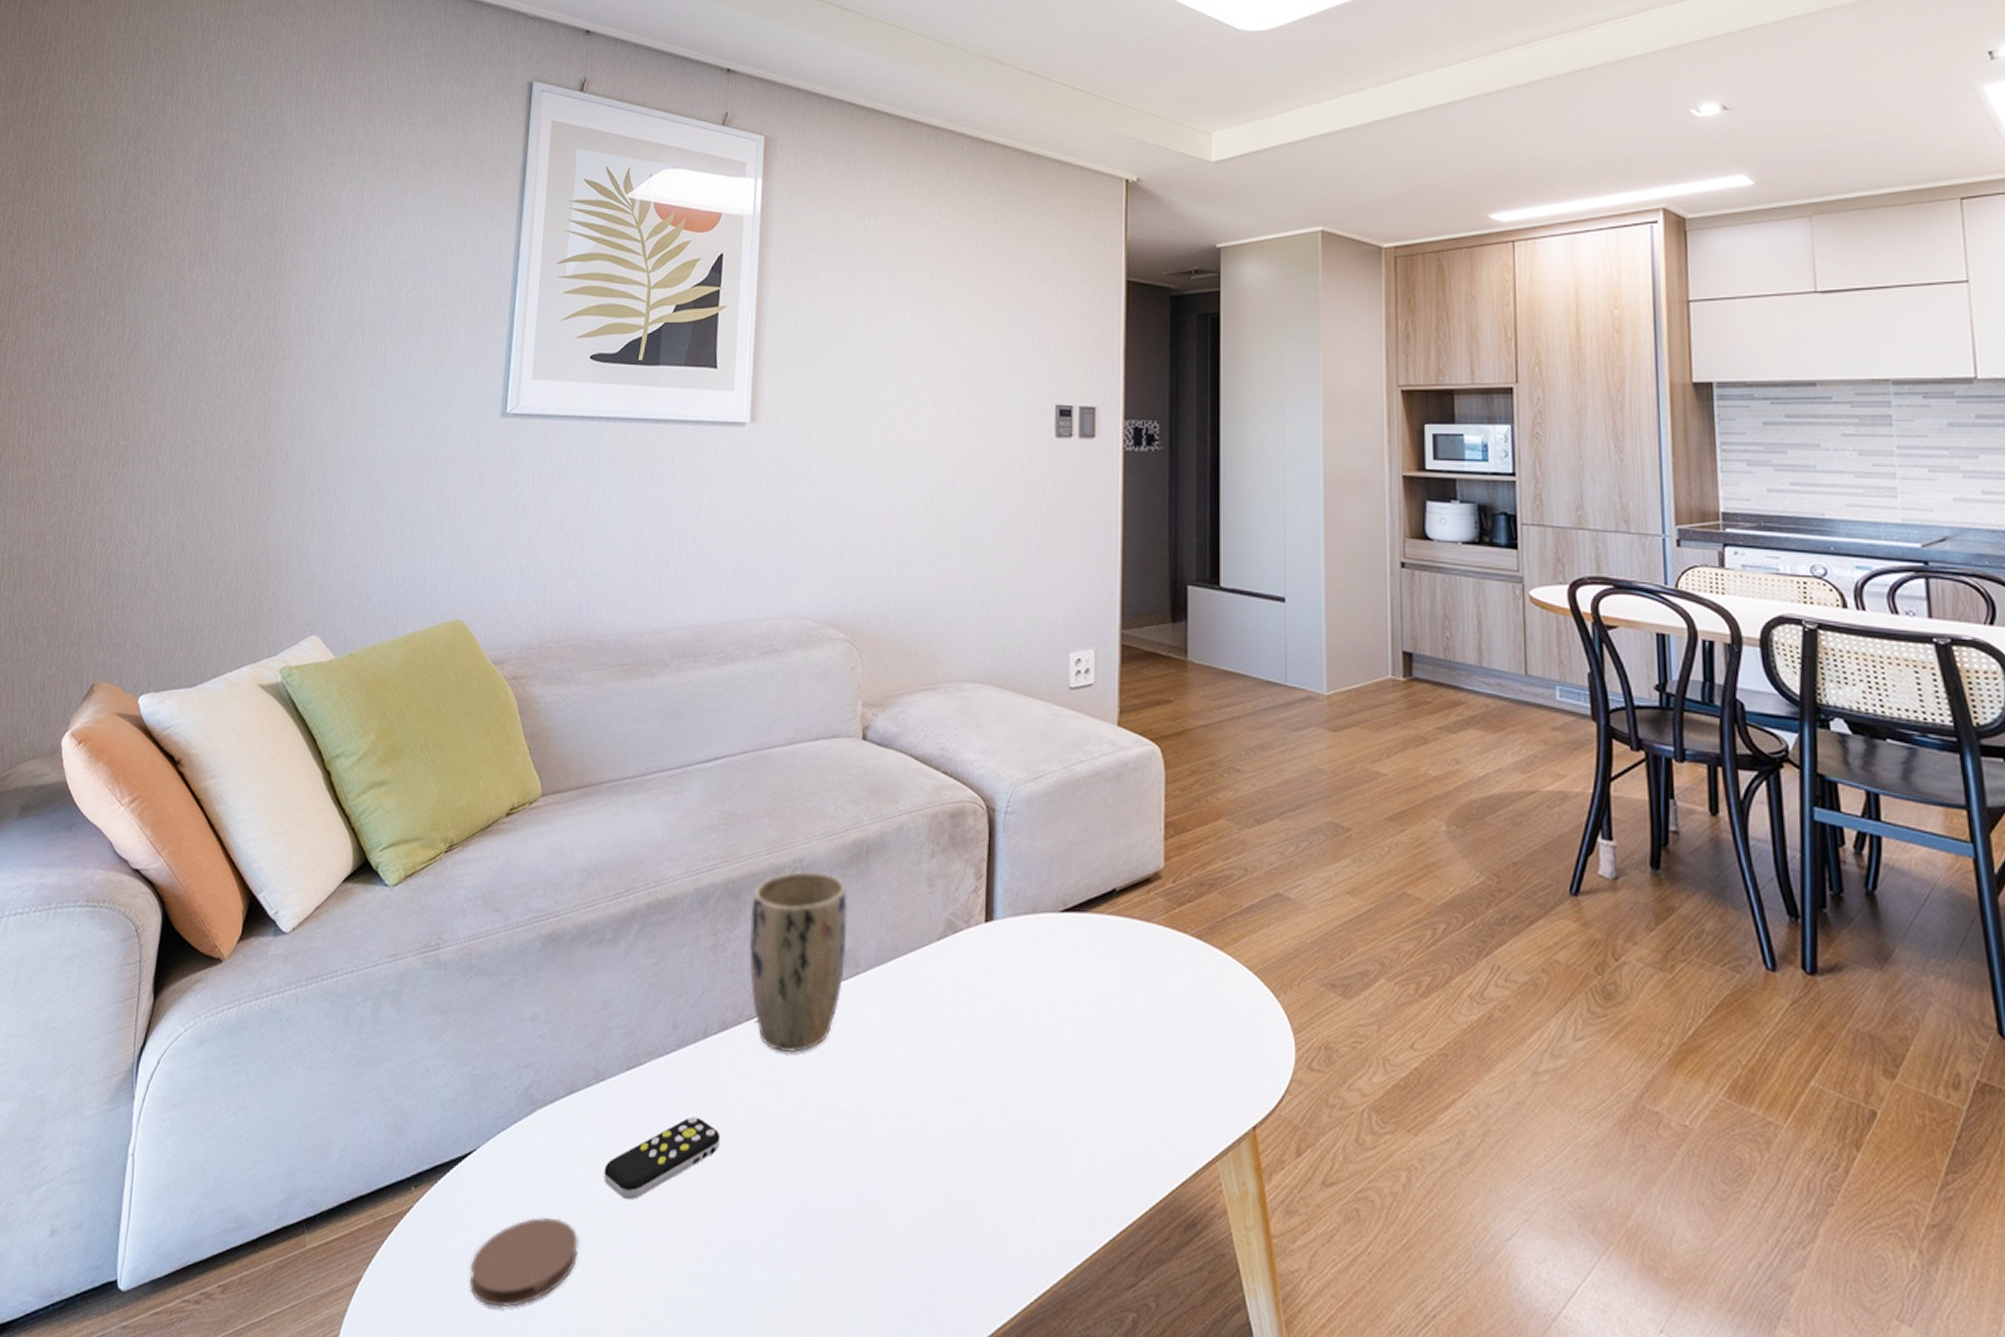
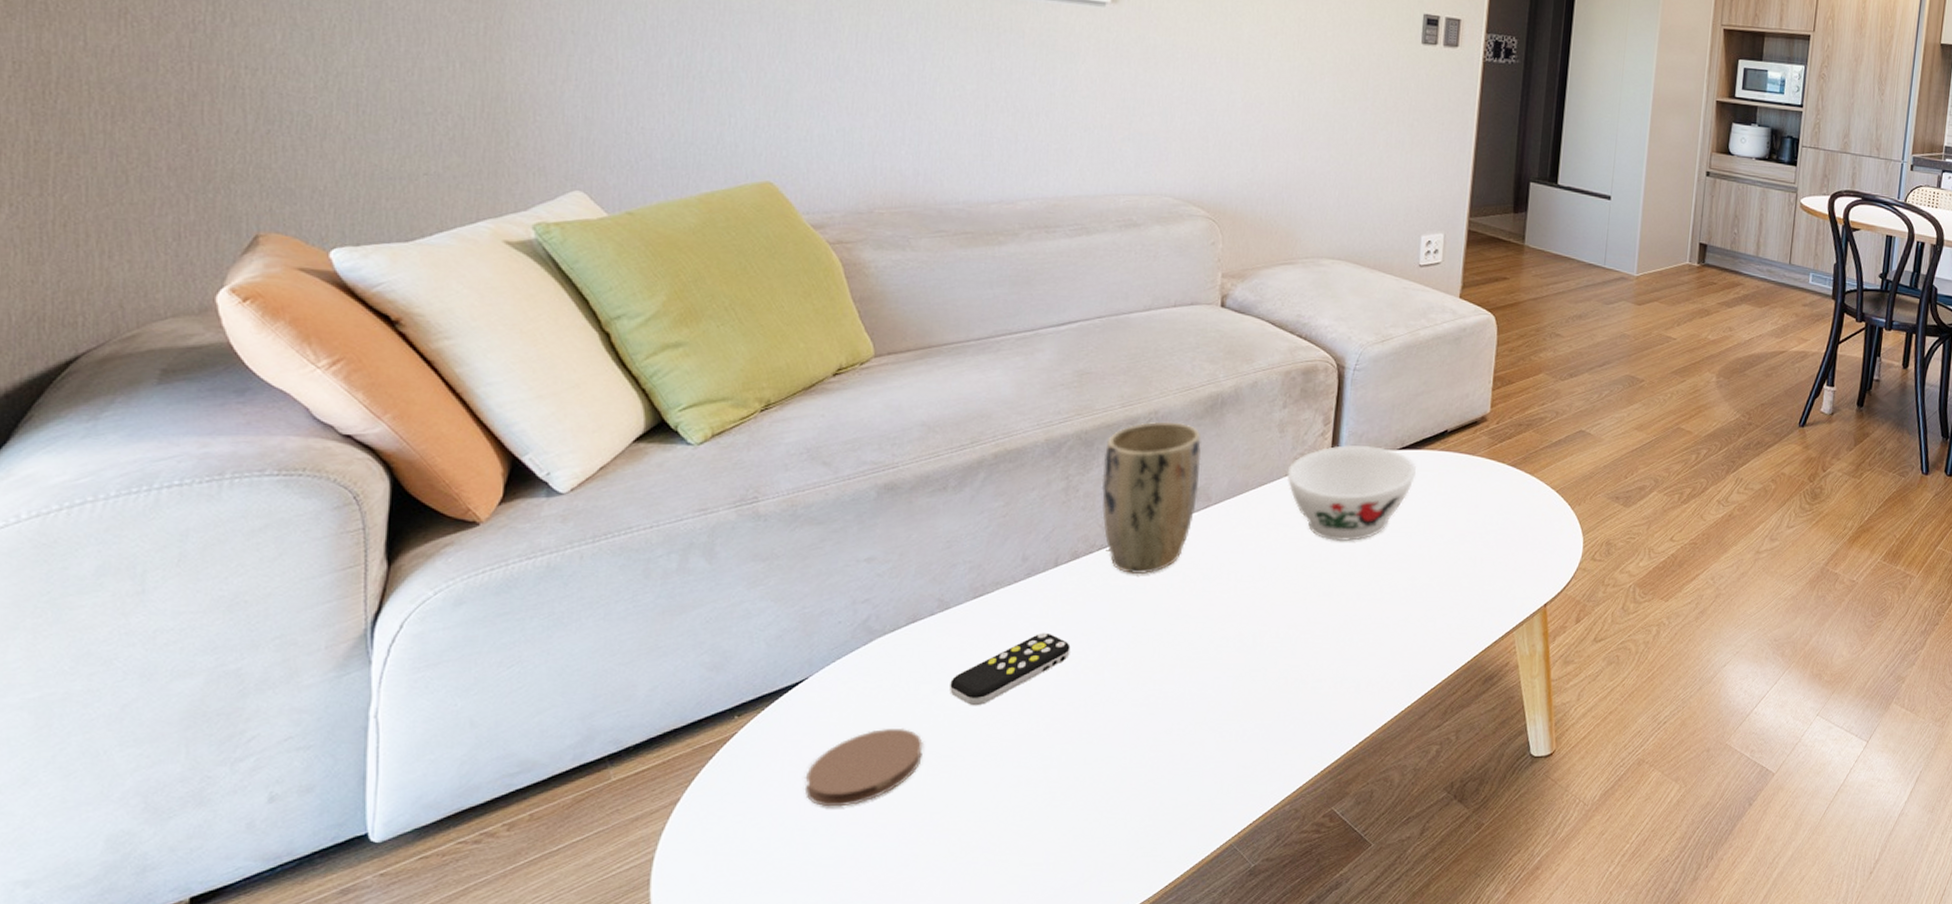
bowl: none [939,903,1082,1026] -> present [1287,444,1416,542]

